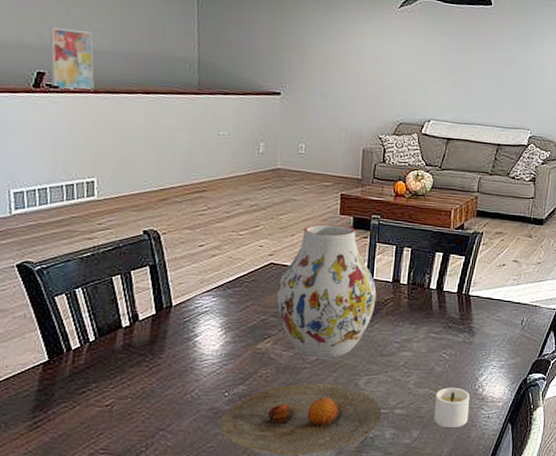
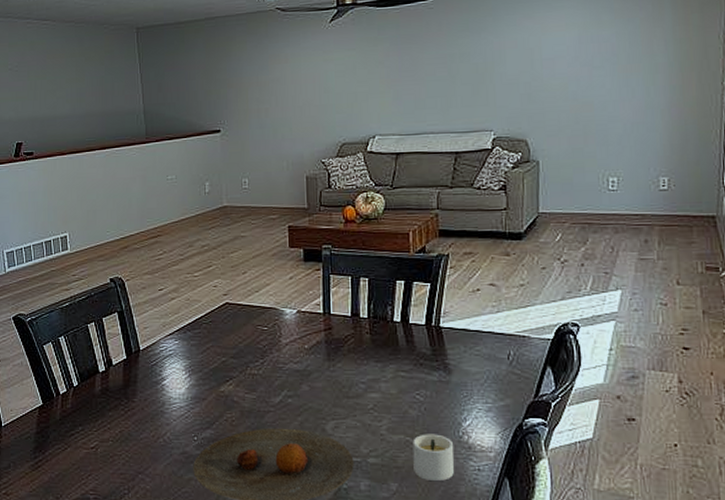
wall art: present [49,26,95,91] -> none [23,100,60,157]
vase: present [276,223,377,359] -> none [234,258,336,401]

